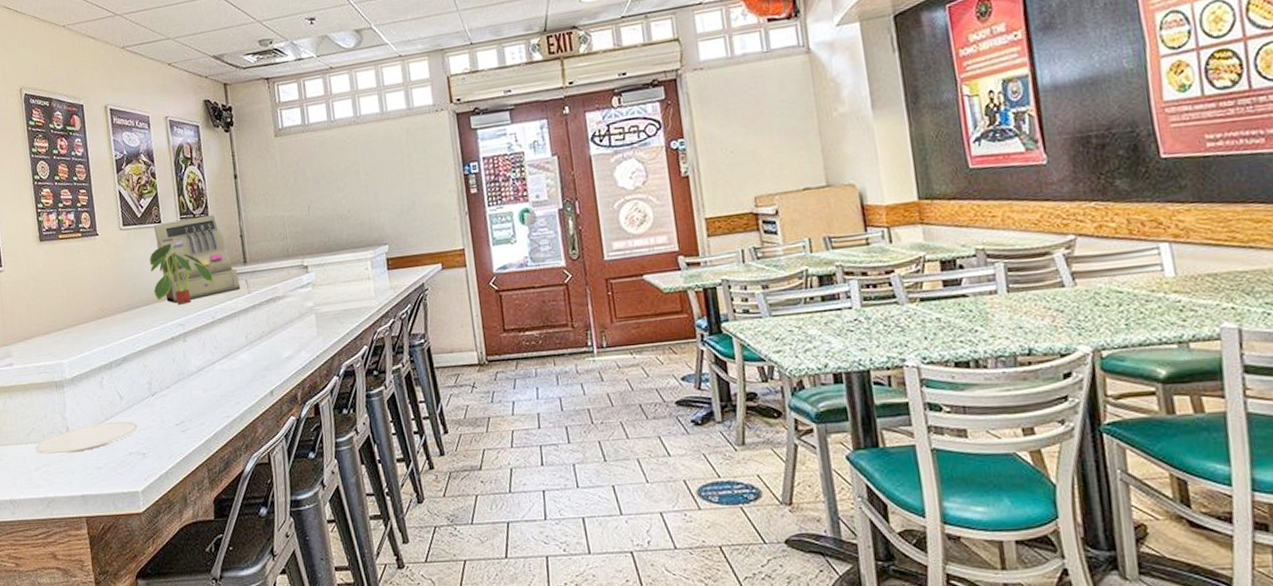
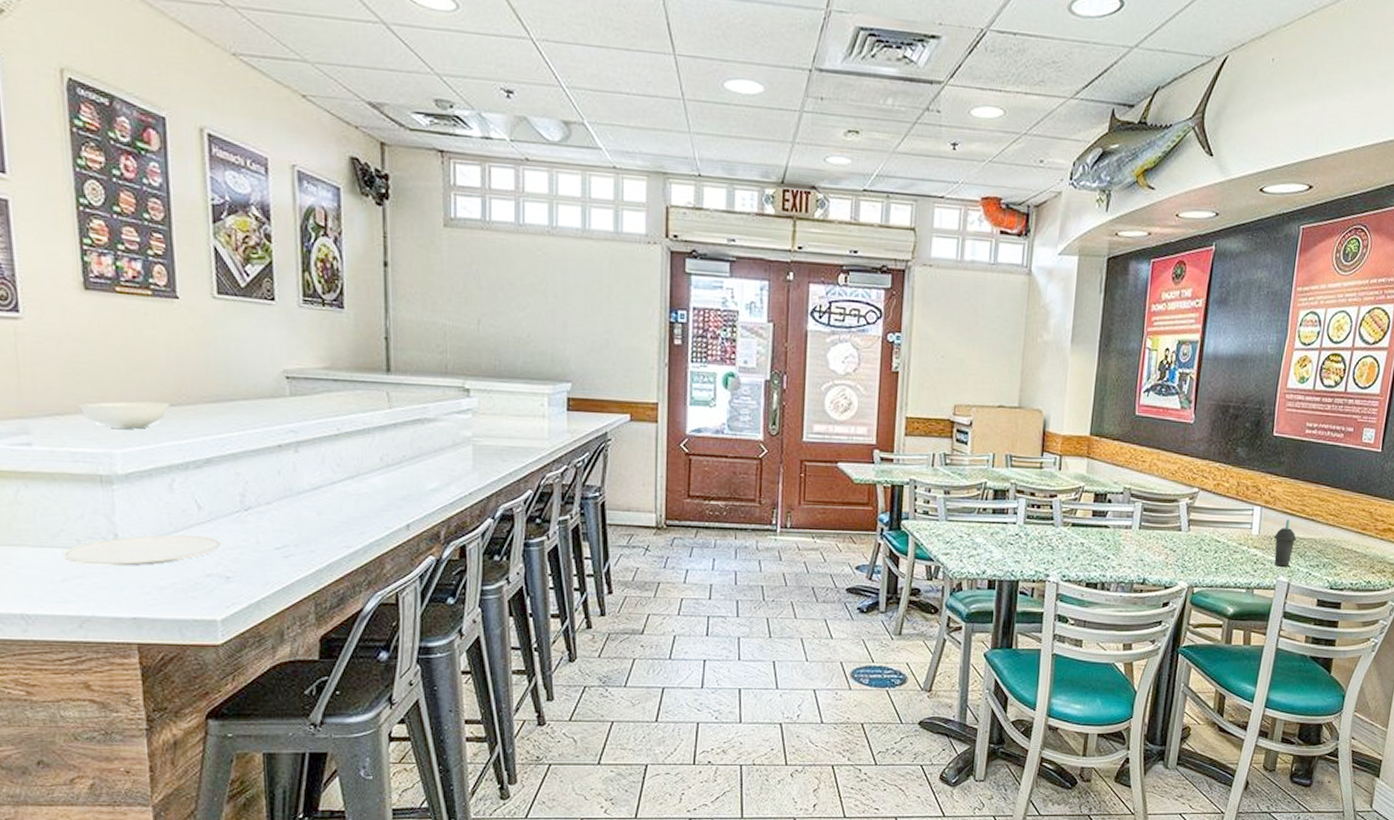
bowl: none [39,316,98,344] -> present [77,401,170,430]
plant: present [149,242,213,306] -> none [253,328,343,408]
cash register: present [153,214,241,304] -> none [263,300,380,405]
cup: none [1199,252,1235,311] -> present [1274,520,1297,567]

